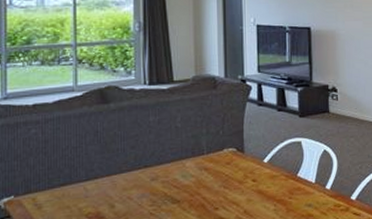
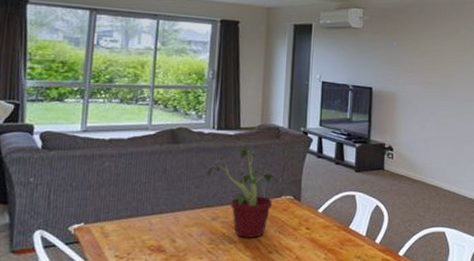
potted plant: none [142,99,218,196] -> present [207,145,278,238]

